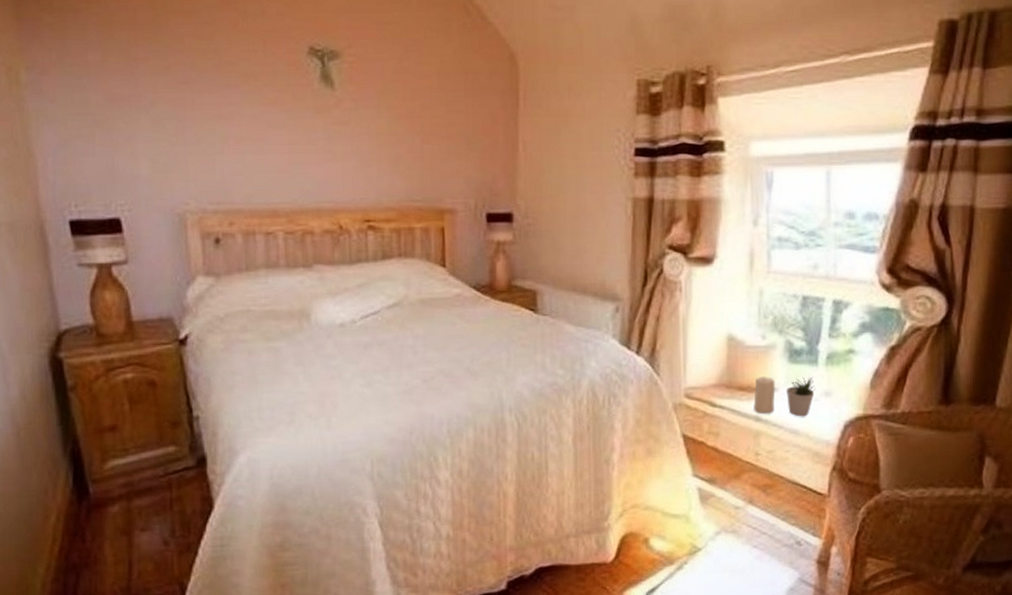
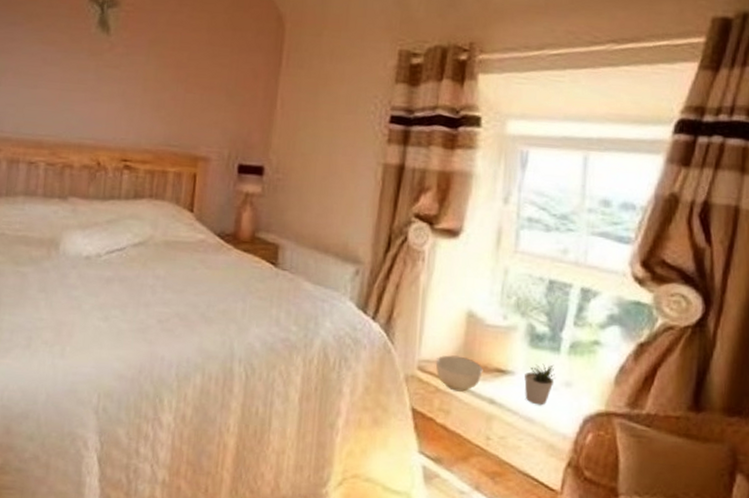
bowl: none [701,379,747,413] -> present [435,355,483,392]
candle: present [753,376,775,414] -> none [488,357,514,398]

